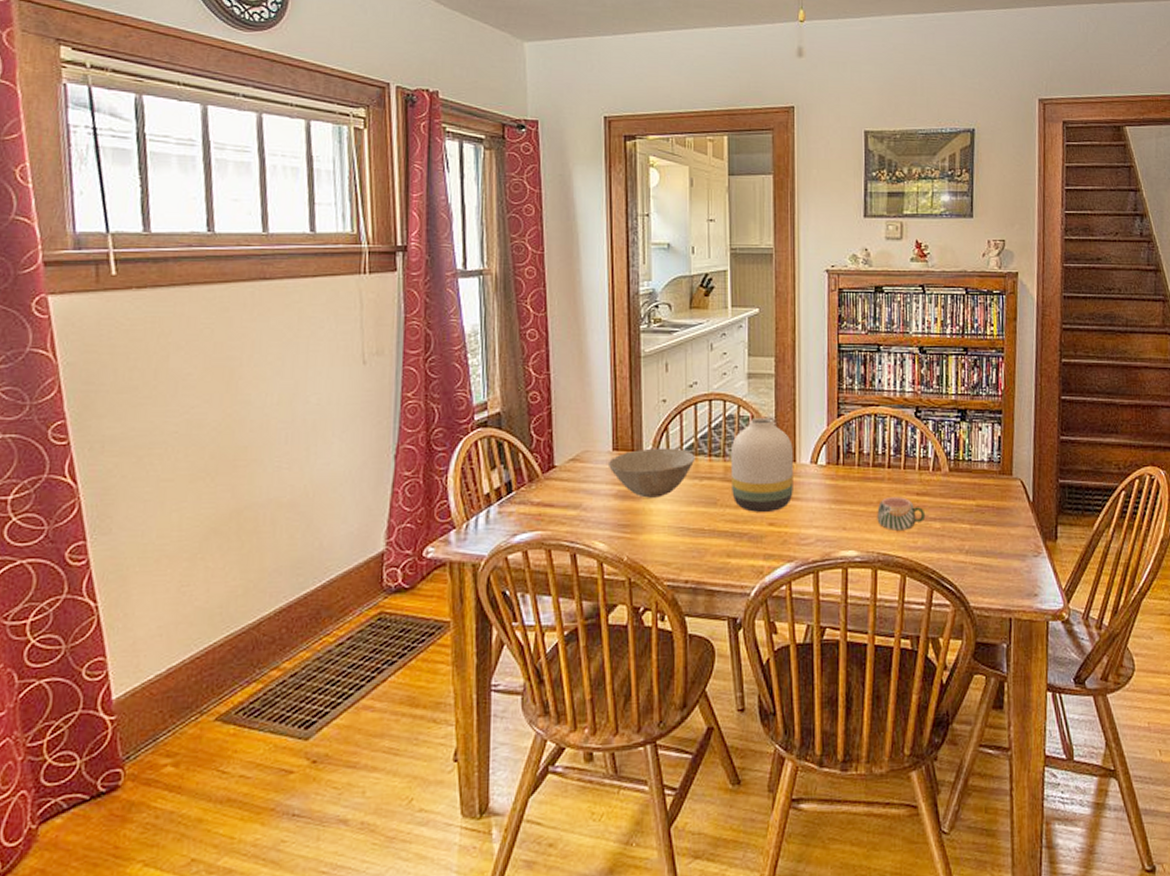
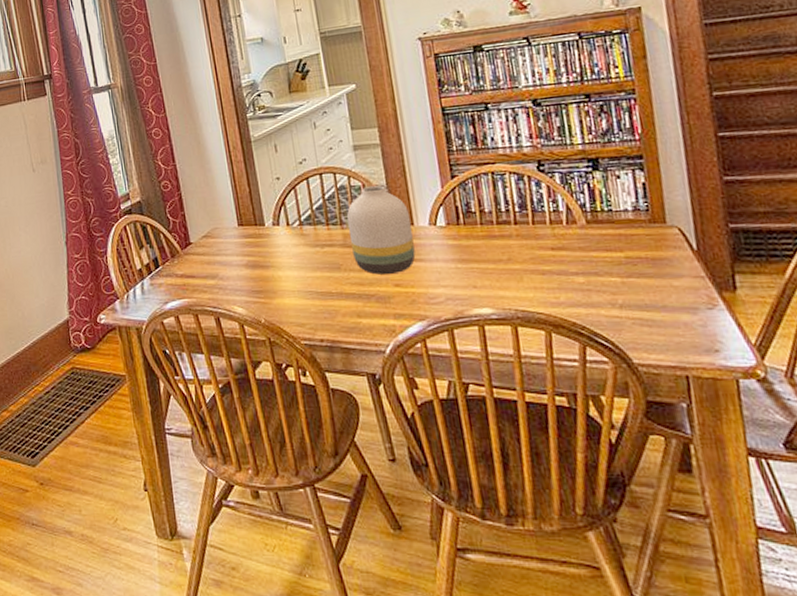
bowl: present [607,447,695,498] -> none [235,220,315,266]
mug: present [877,497,926,531] -> none [508,253,566,287]

